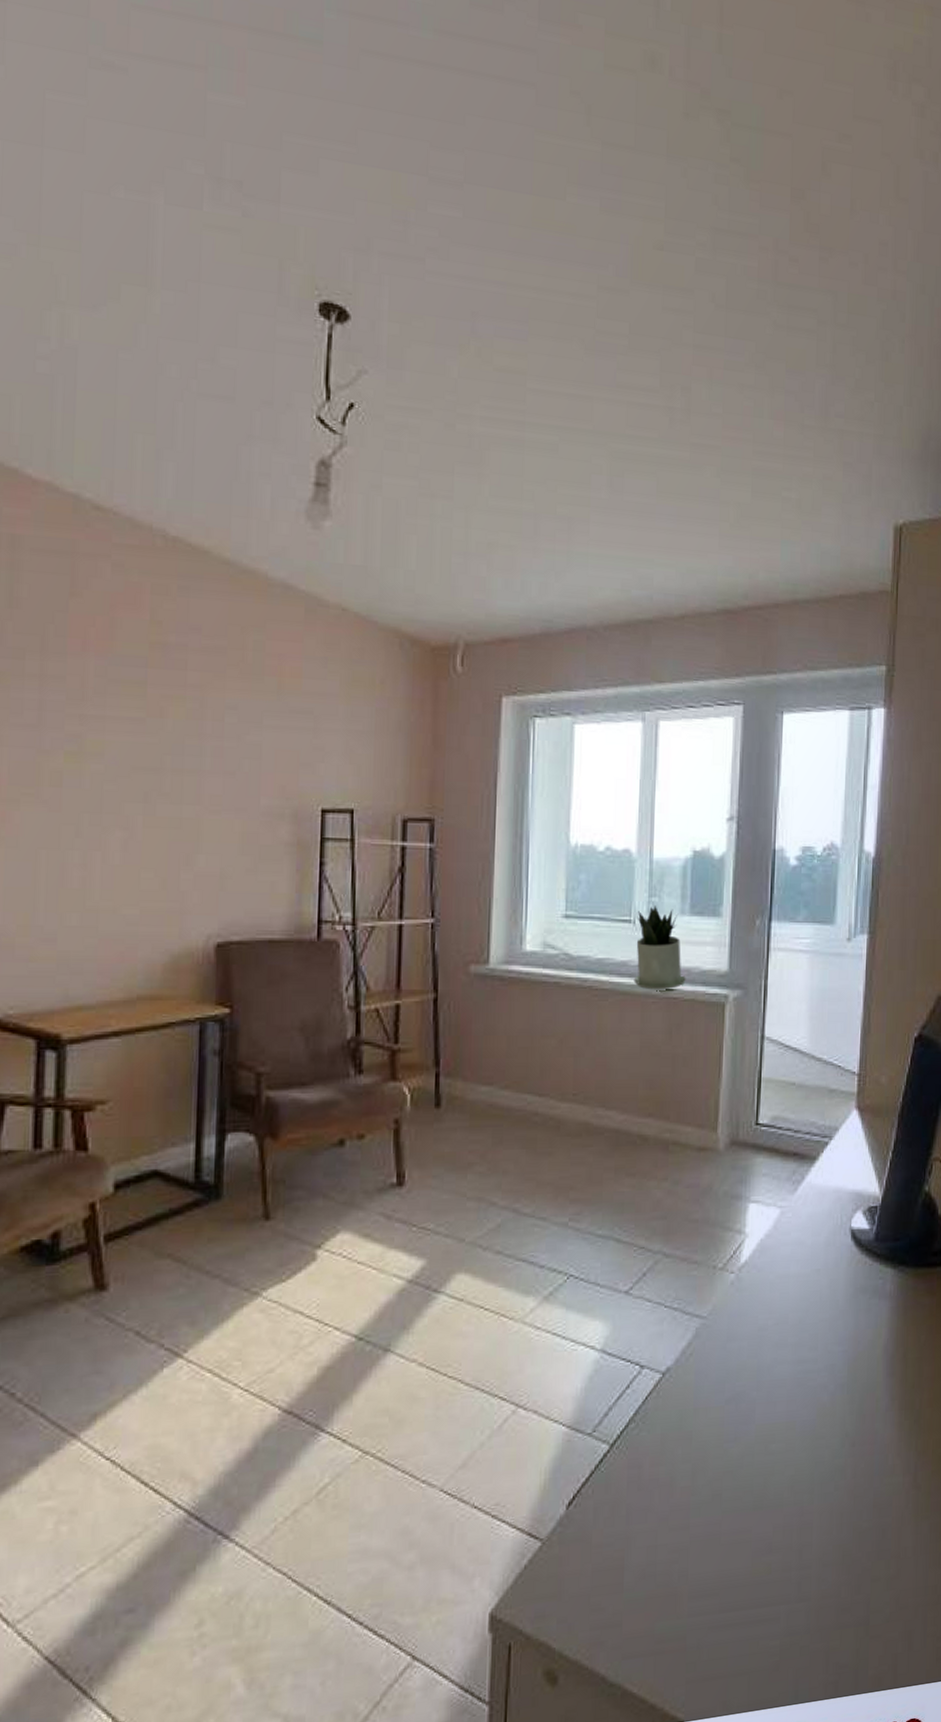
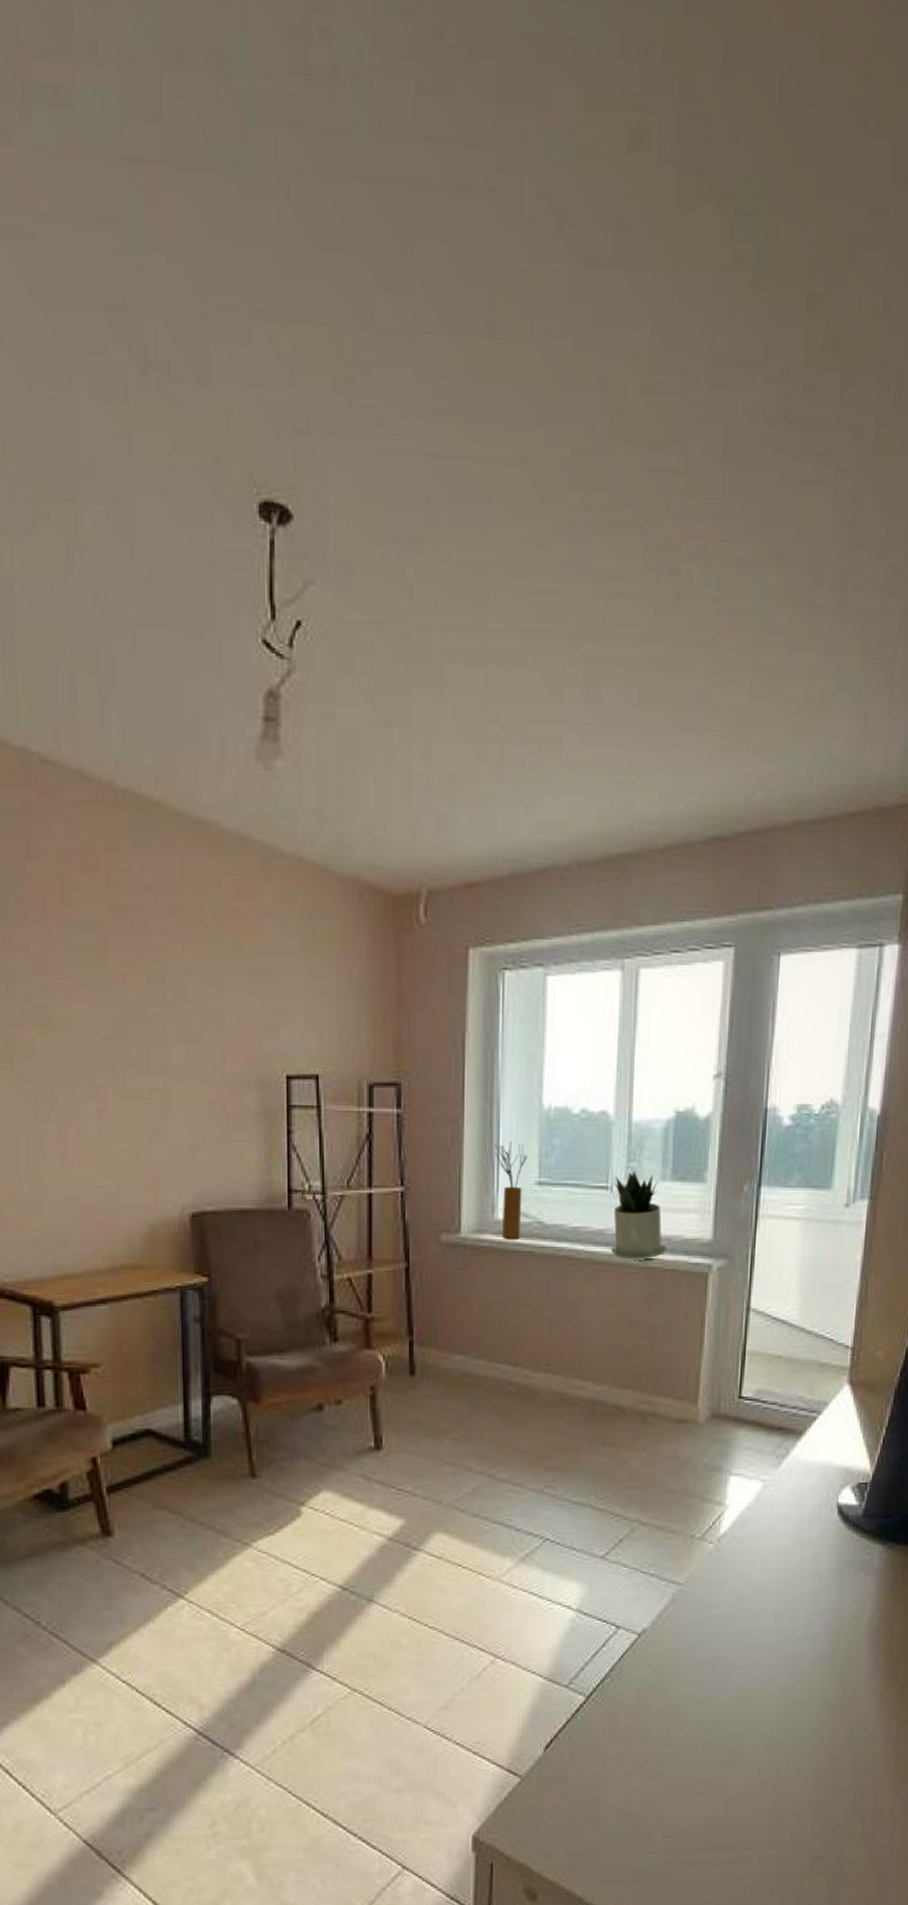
vase: none [523,876,555,971] -> present [494,1142,527,1240]

